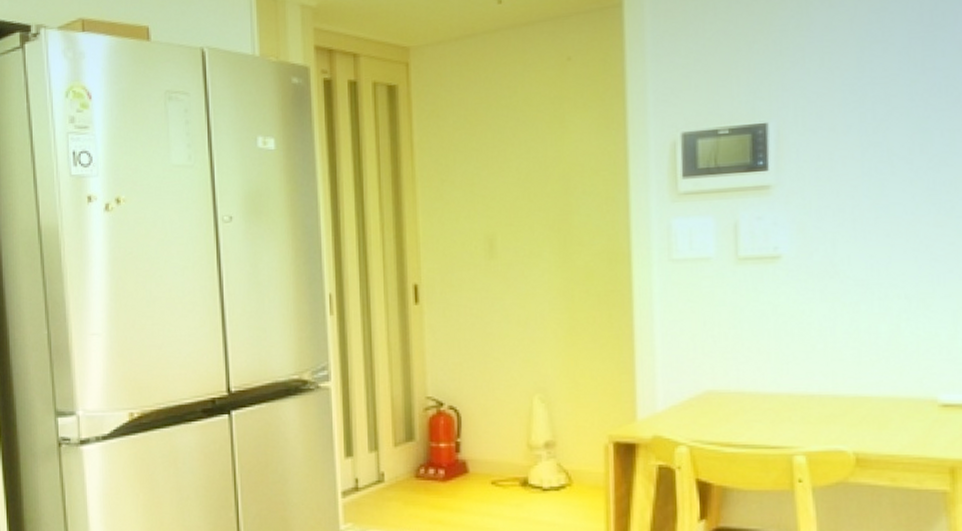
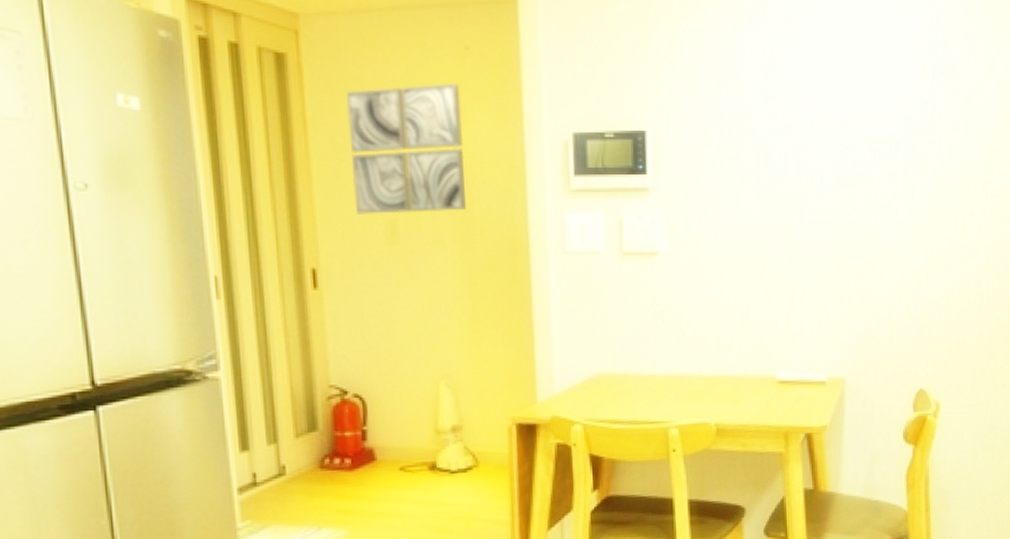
wall art: none [450,94,564,231] -> present [346,82,466,214]

